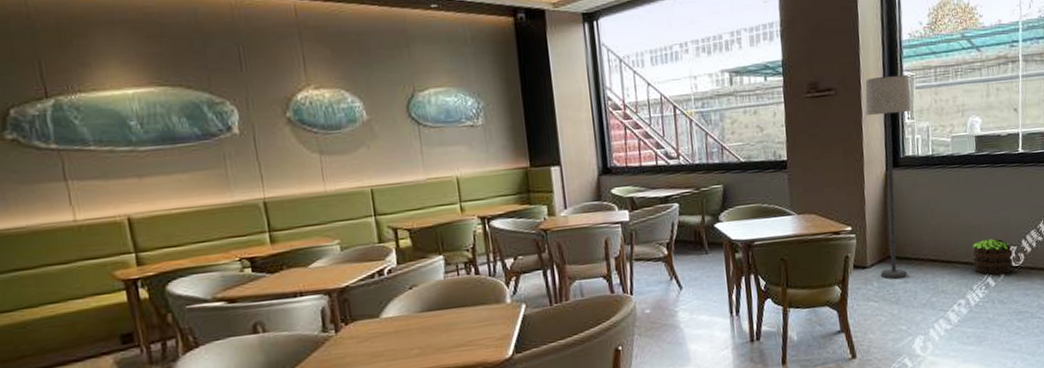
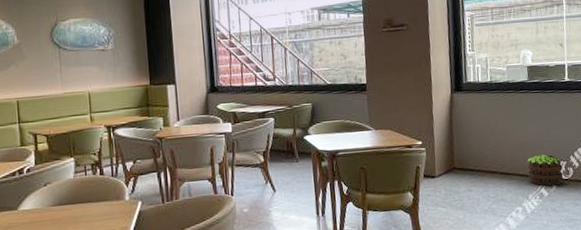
lamp: present [865,74,912,279] -> none [432,14,472,188]

